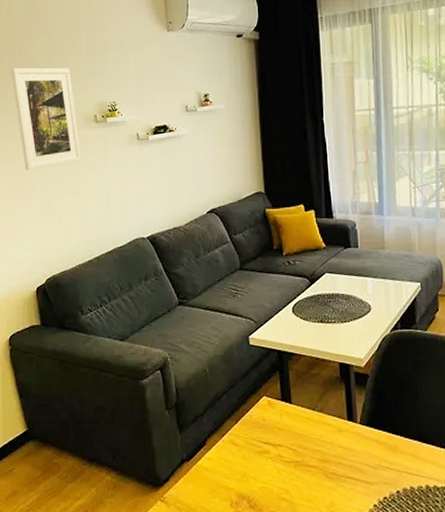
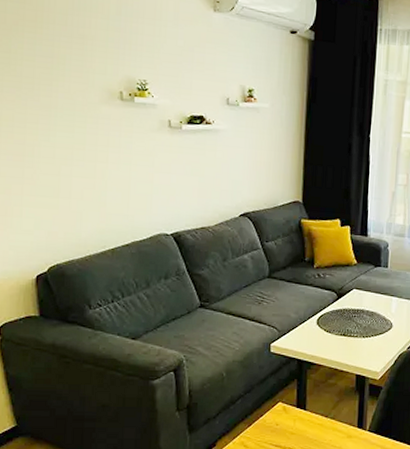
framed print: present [11,67,82,170] -> none [17,18,101,143]

